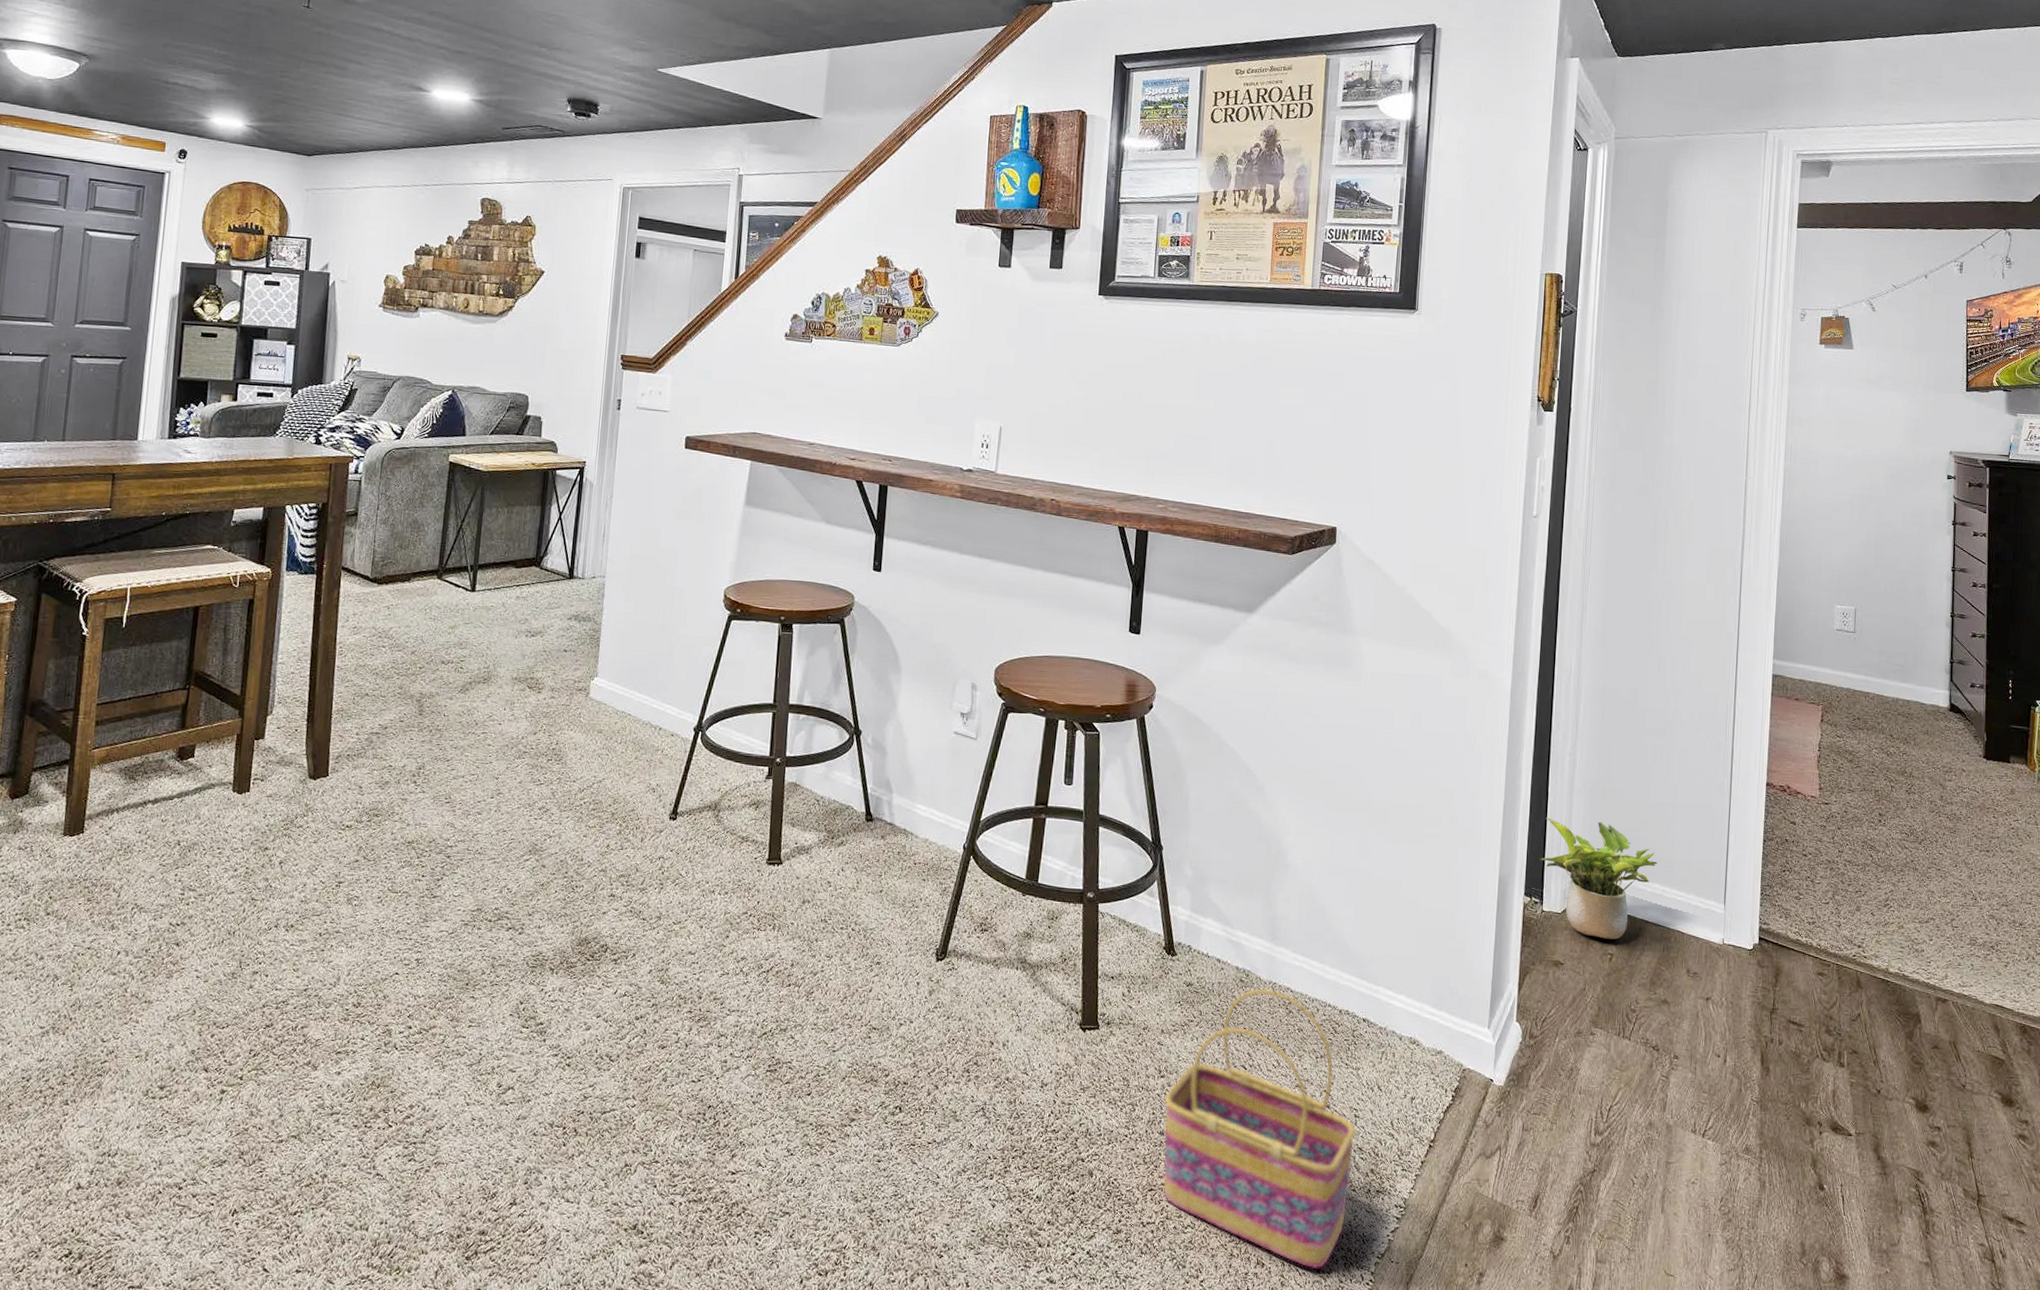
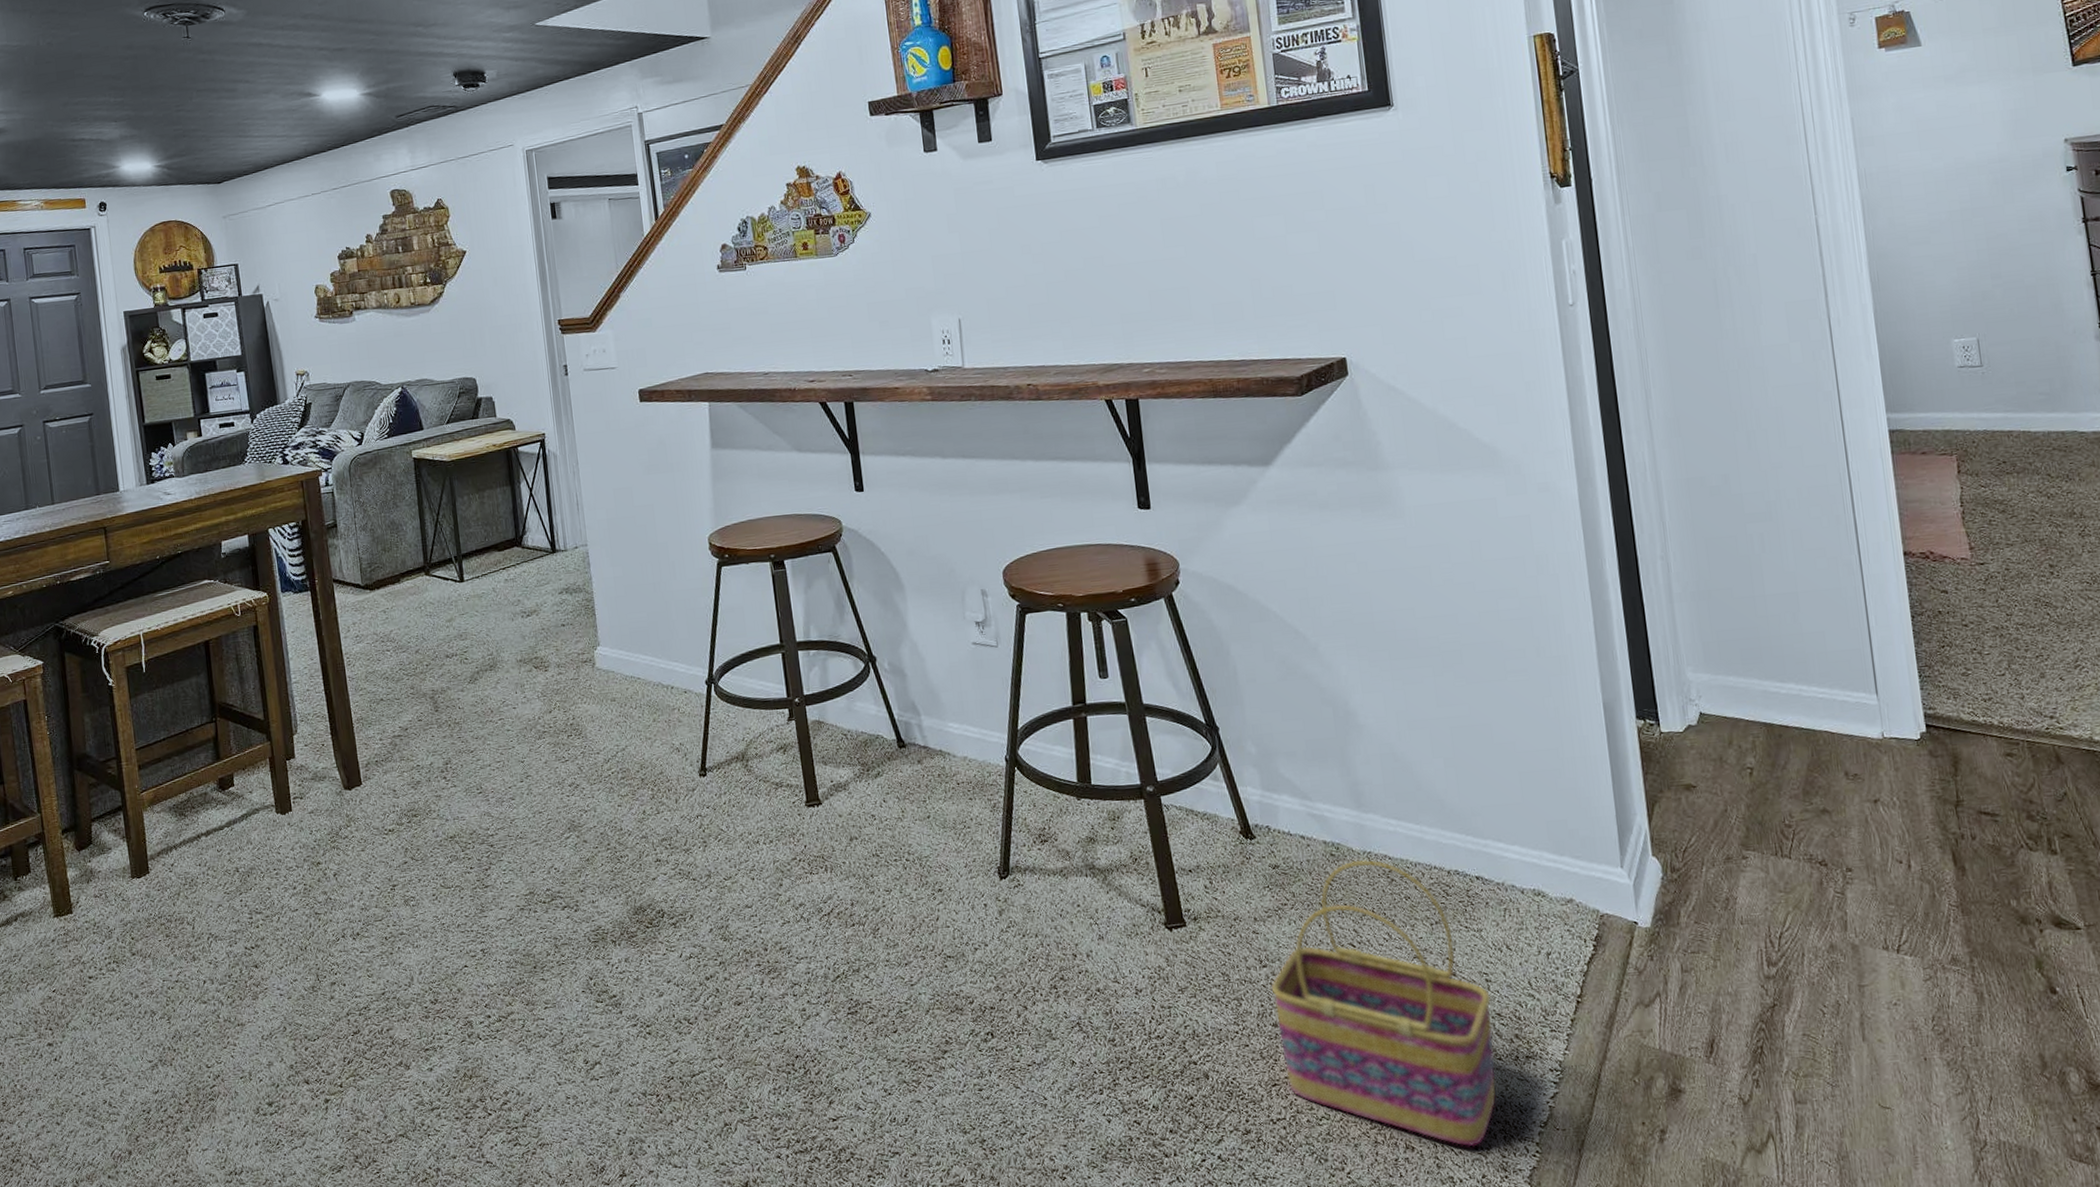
potted plant: present [1540,817,1657,940] -> none [1646,625,1788,753]

